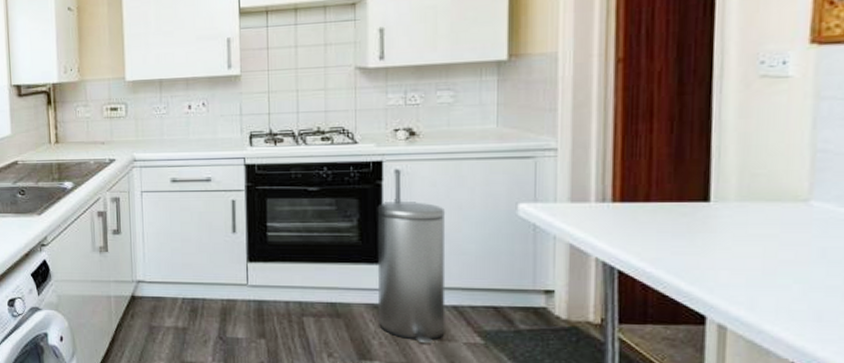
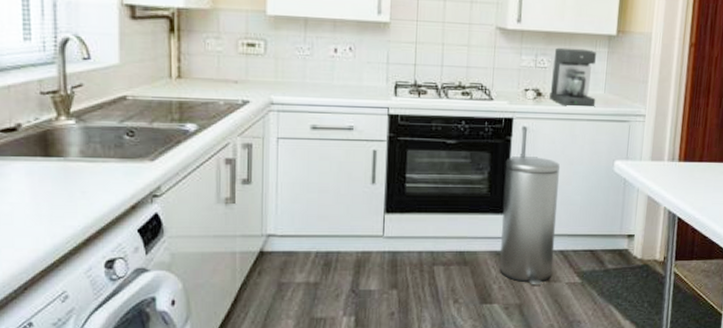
coffee maker: none [425,79,486,144] -> present [549,47,597,106]

